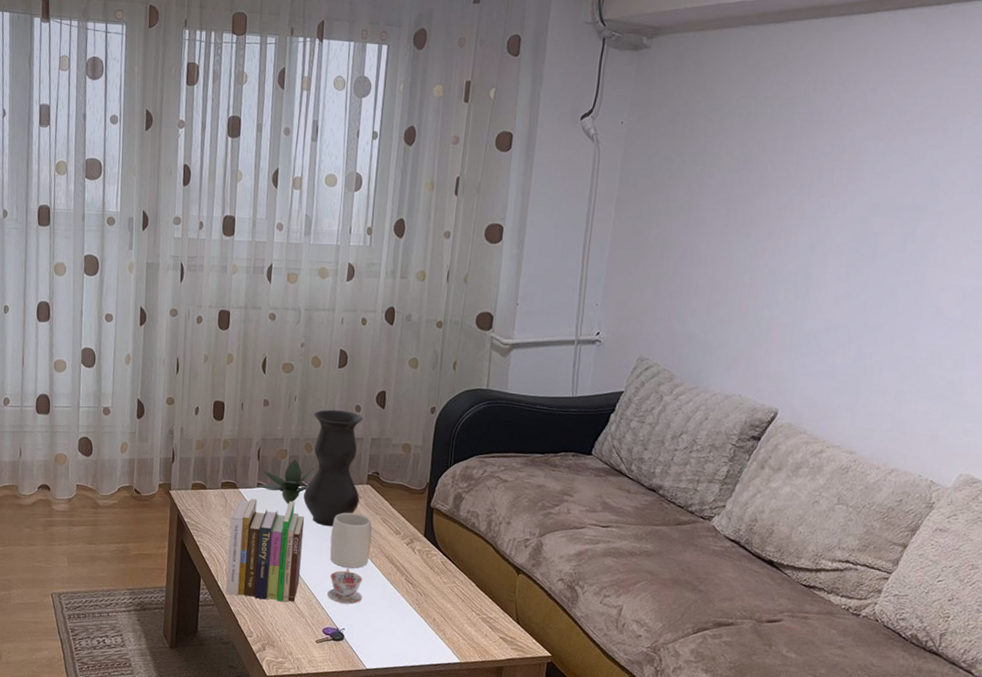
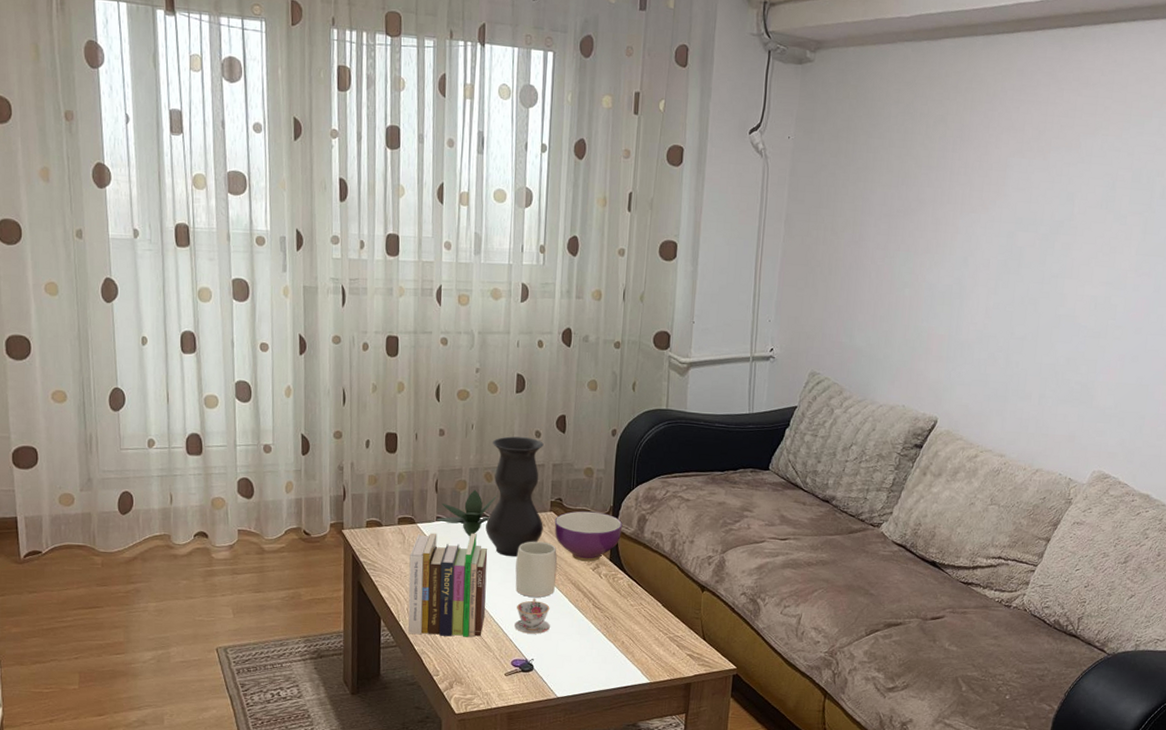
bowl: none [370,485,439,537] -> present [554,511,623,562]

